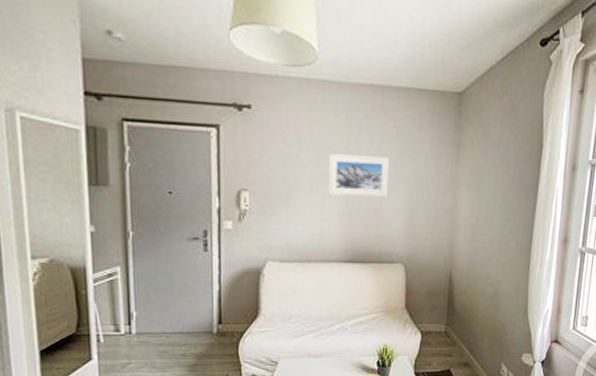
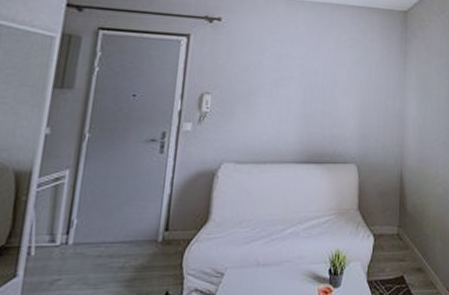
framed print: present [328,154,390,198] -> none [287,61,345,101]

